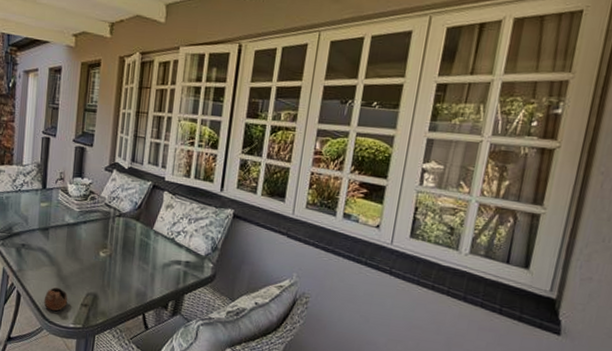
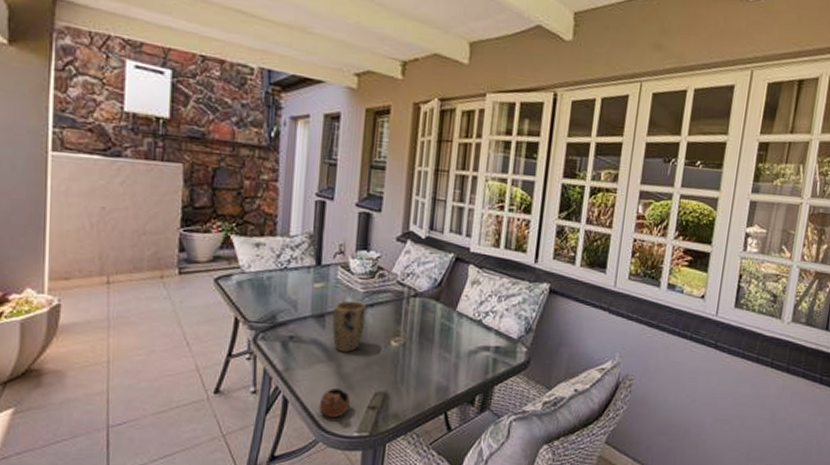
plant pot: none [54,217,81,259] -> present [332,299,367,352]

